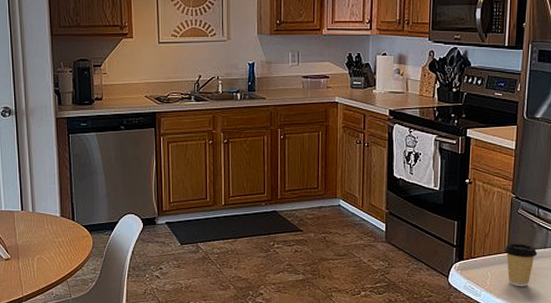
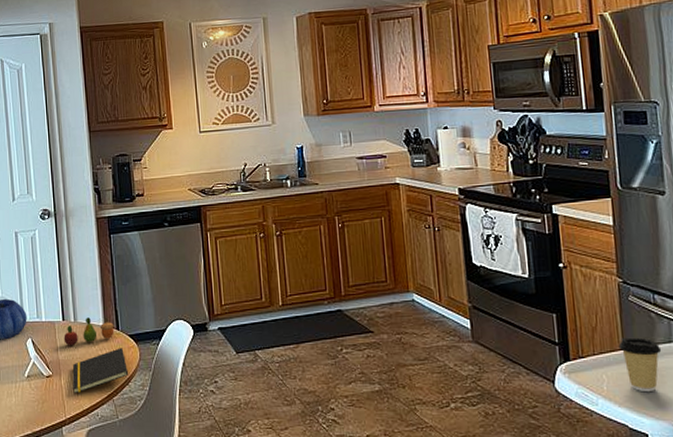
fruit: none [22,209,70,233] -> present [64,317,115,346]
notepad: none [30,236,82,275] -> present [72,348,129,394]

